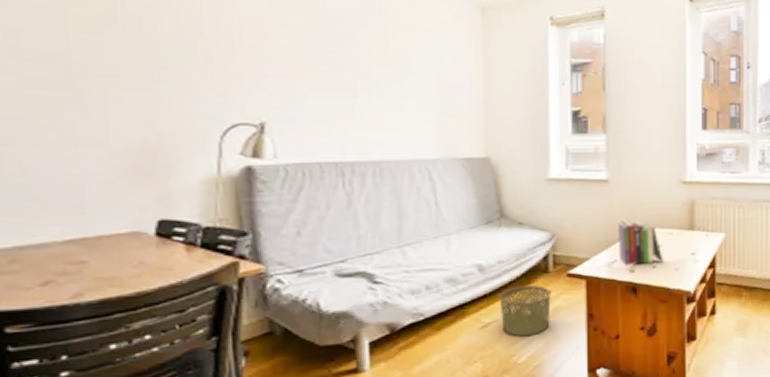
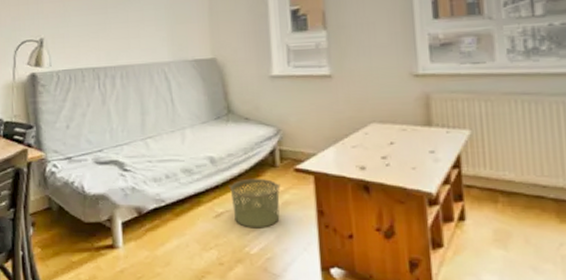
books: present [617,219,664,266] -> none [344,115,398,163]

